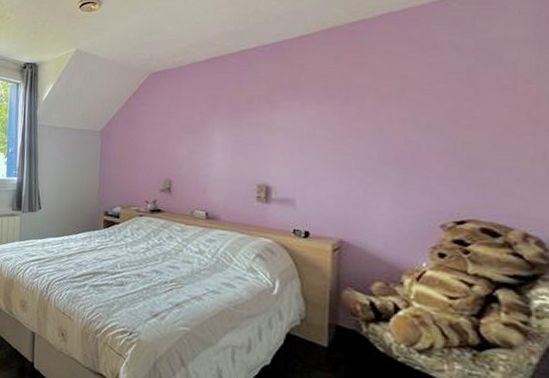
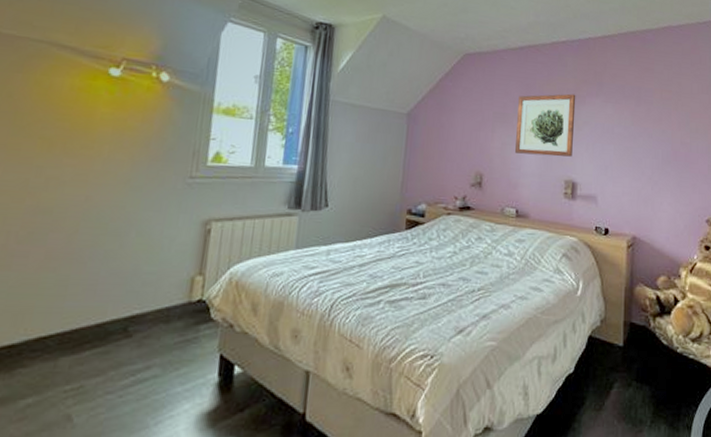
wall art: none [202,99,269,162] -> present [514,93,576,157]

